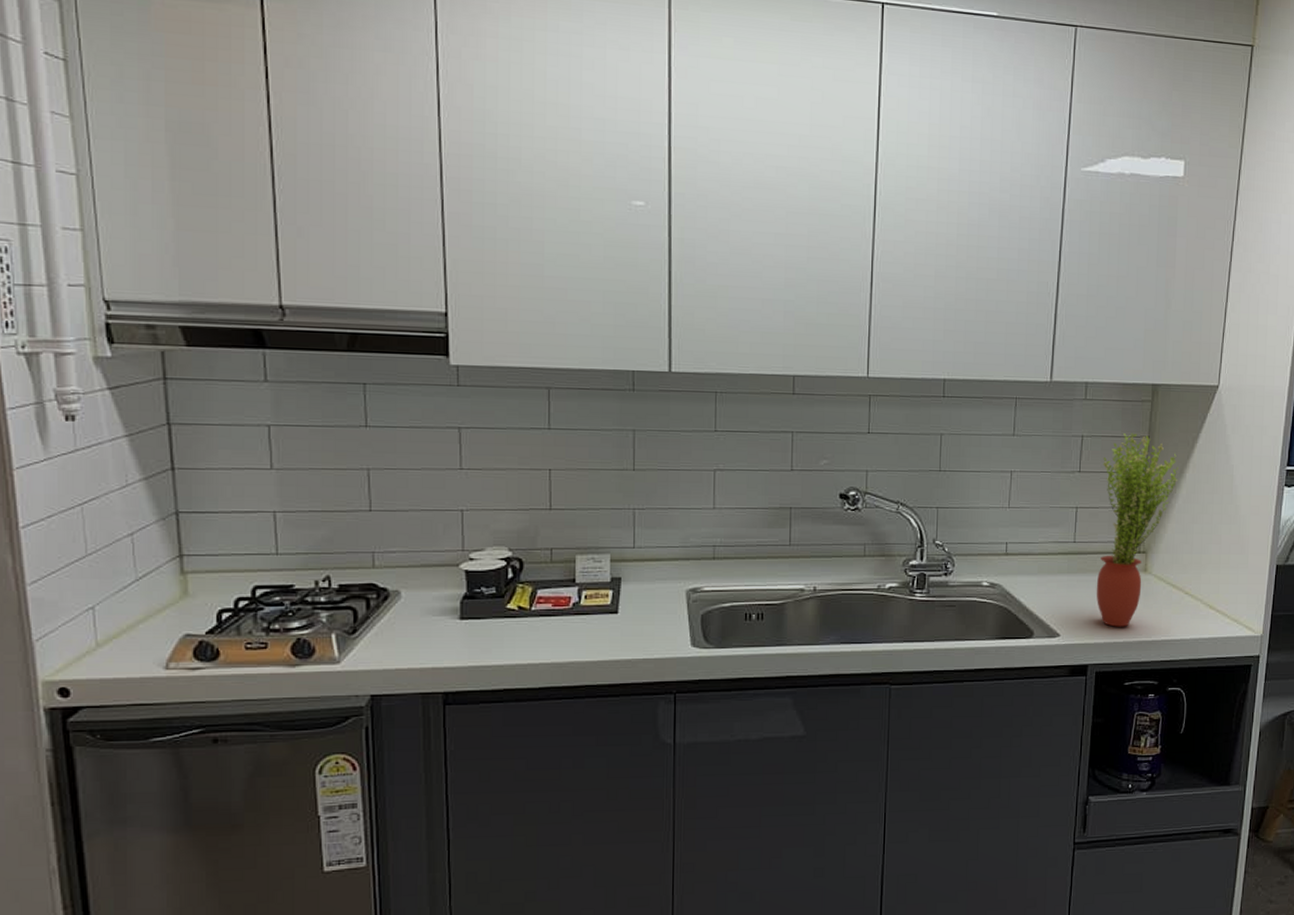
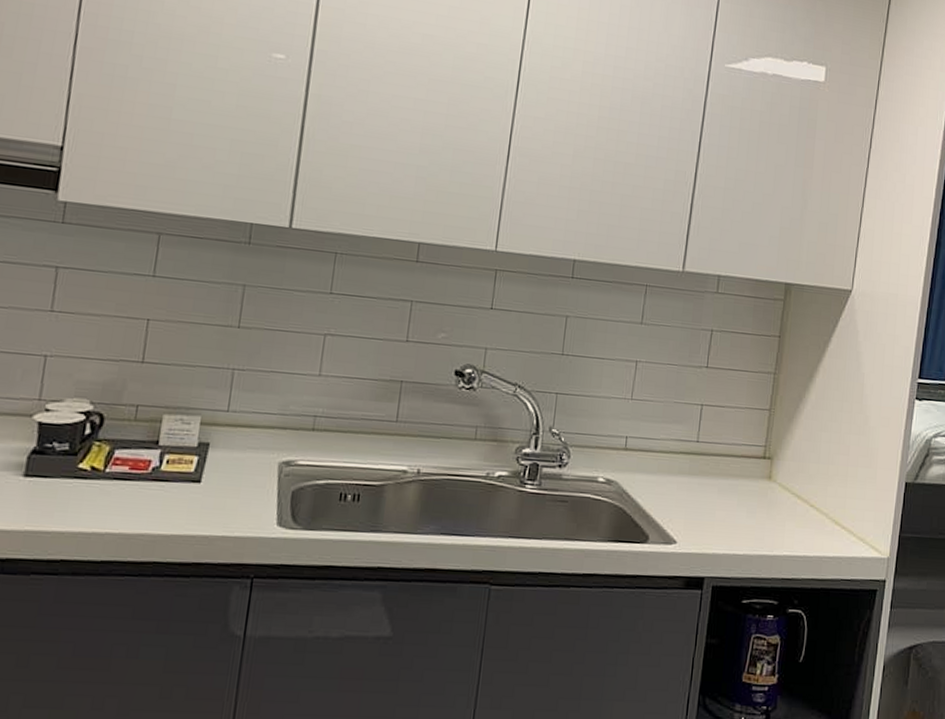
potted plant: present [1096,432,1179,627] -> none [717,331,808,538]

